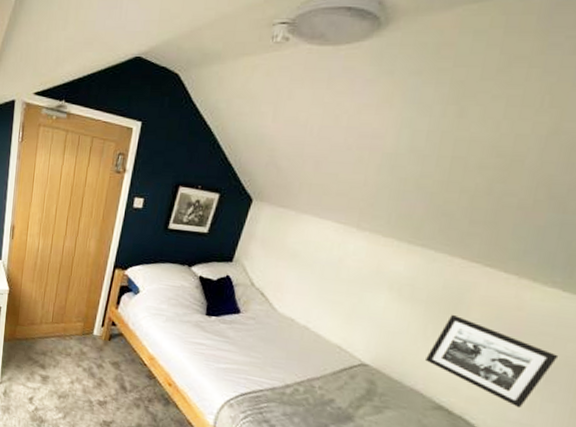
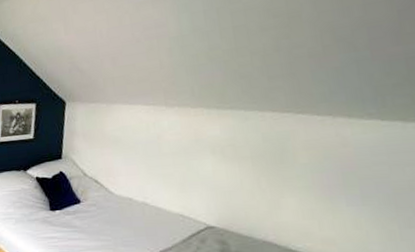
picture frame: present [426,315,559,409] -> none [268,164,401,240]

